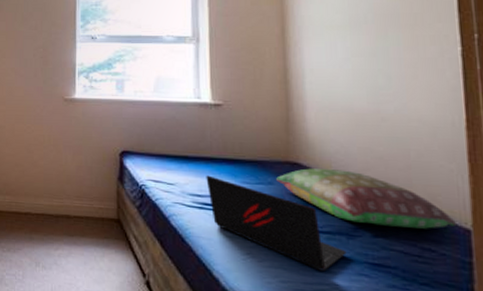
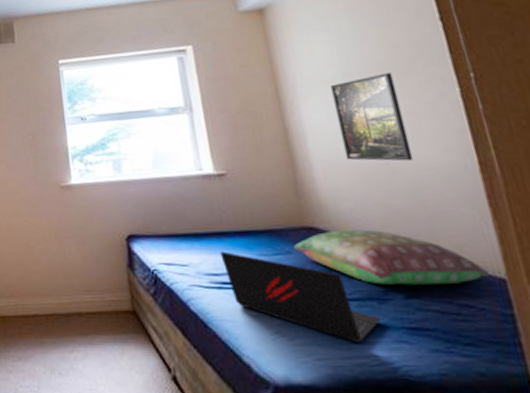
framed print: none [335,25,404,111] -> present [329,73,414,161]

